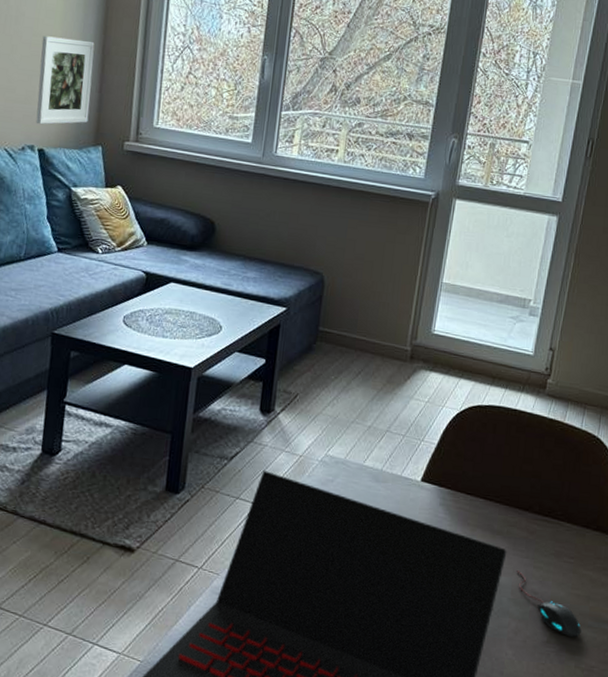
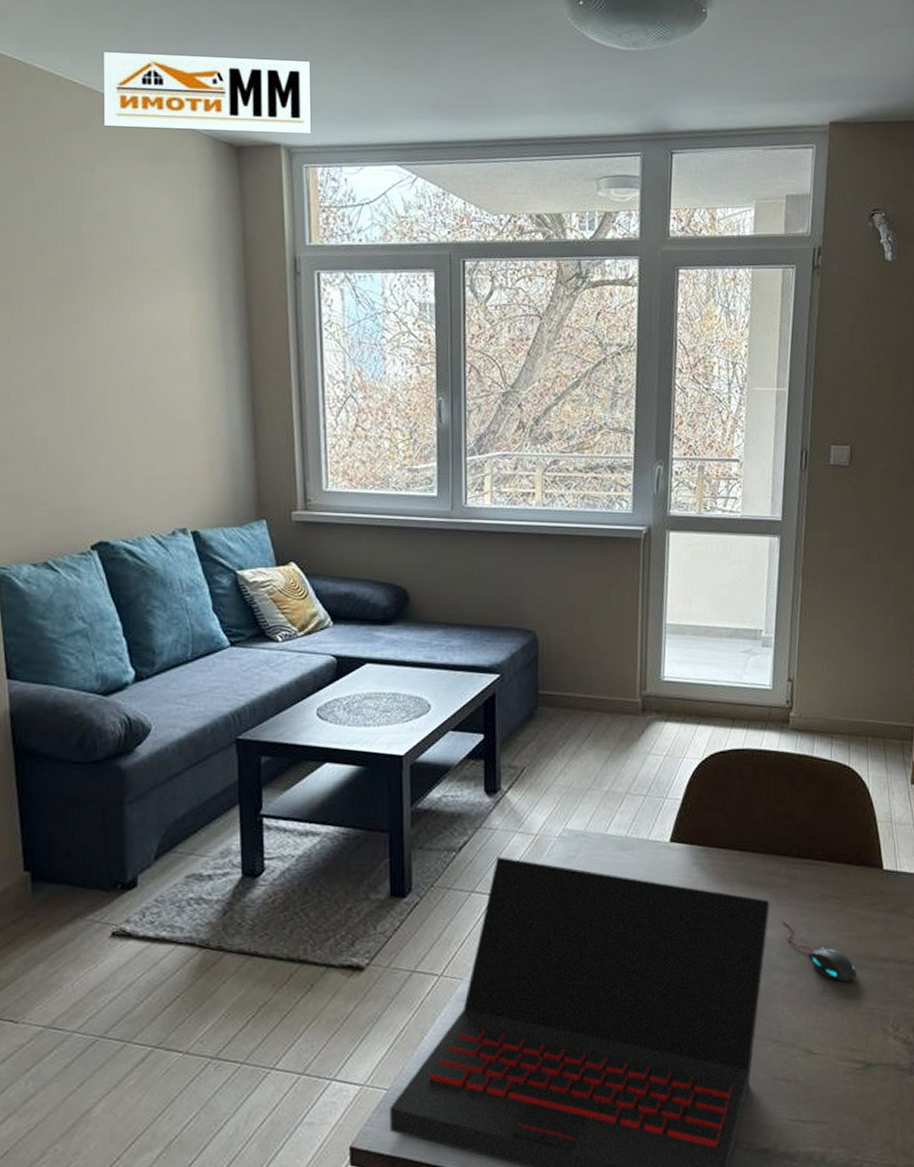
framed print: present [36,35,95,125] -> none [179,401,246,504]

